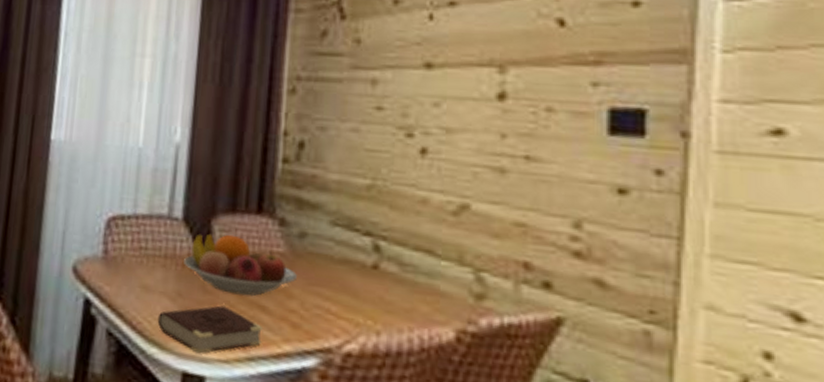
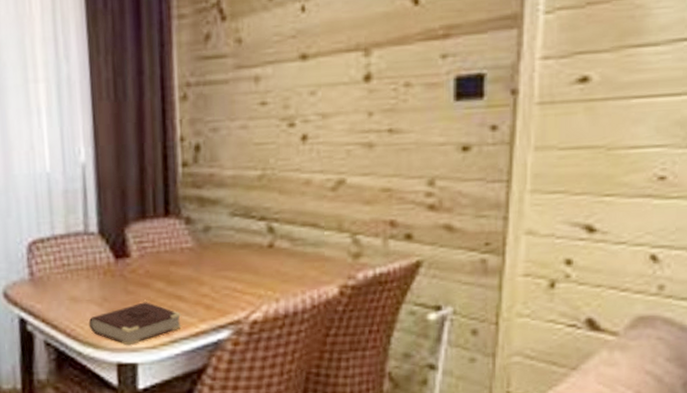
fruit bowl: present [184,233,298,297] -> none [105,239,207,291]

